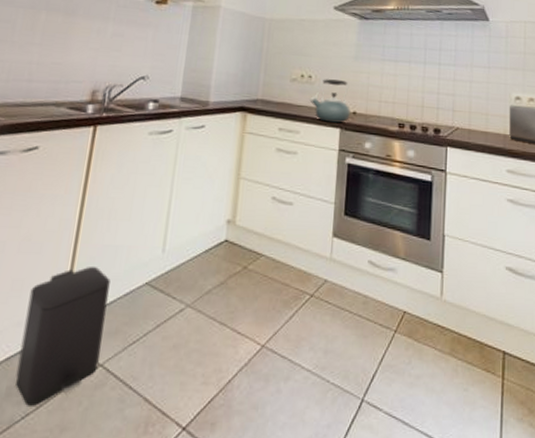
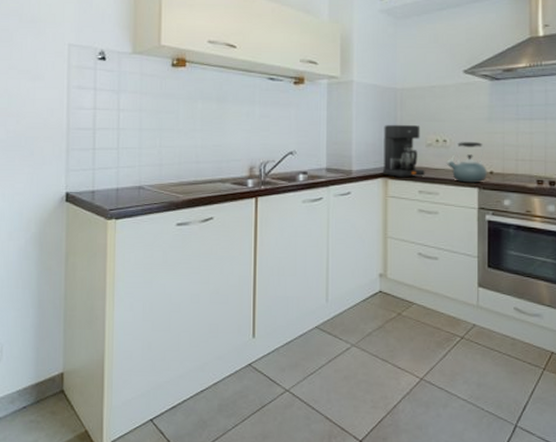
pedal bin: present [16,266,111,406] -> none [223,313,286,419]
coffee maker: none [241,55,287,113] -> present [382,124,425,178]

